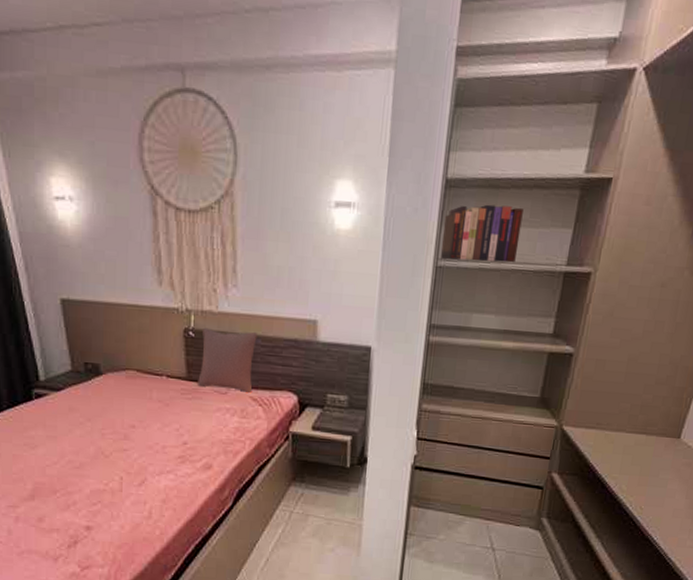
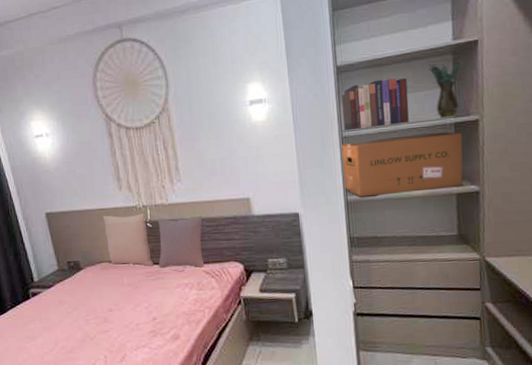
pillow: none [134,313,191,383] -> present [102,213,153,266]
box: none [428,274,570,345] -> present [342,132,463,197]
vase: none [548,195,586,265] -> present [428,60,460,118]

